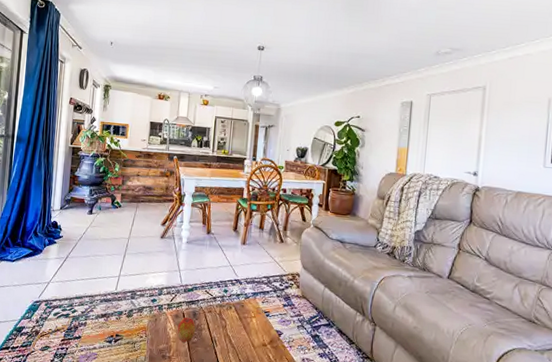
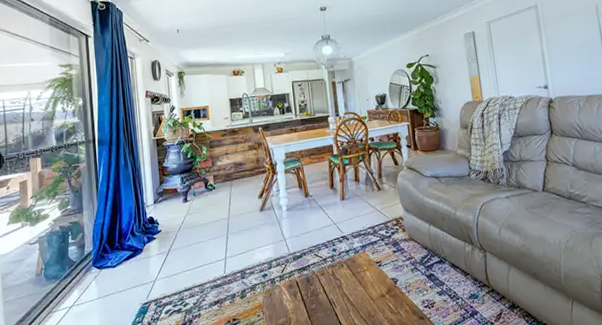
apple: present [177,315,196,343] -> none [293,282,312,312]

